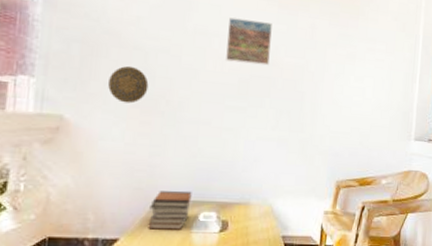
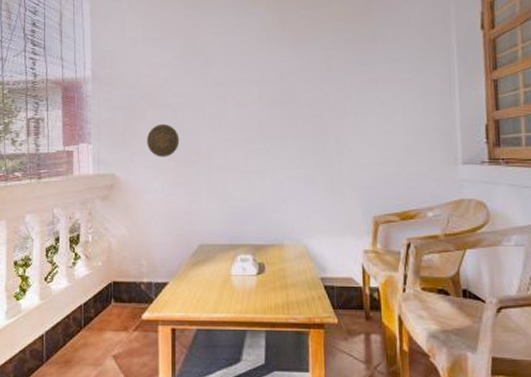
book stack: present [148,190,192,230] -> none [191,235,228,273]
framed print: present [226,17,272,66] -> none [244,62,287,106]

